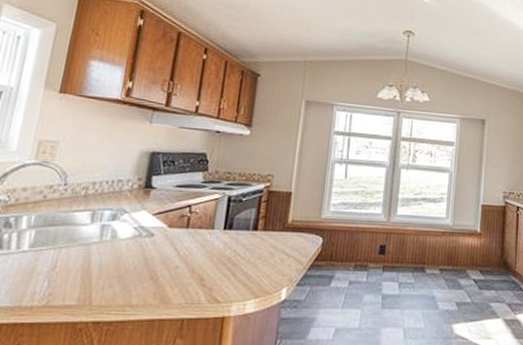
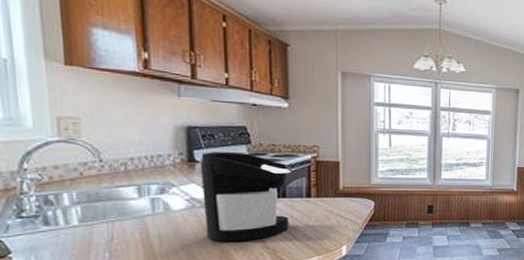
coffee maker: none [145,177,242,277] -> present [200,151,291,242]

